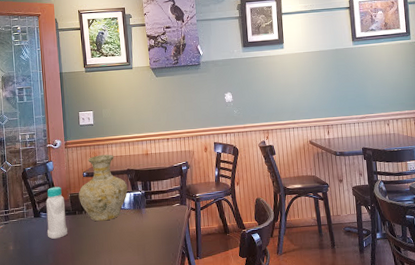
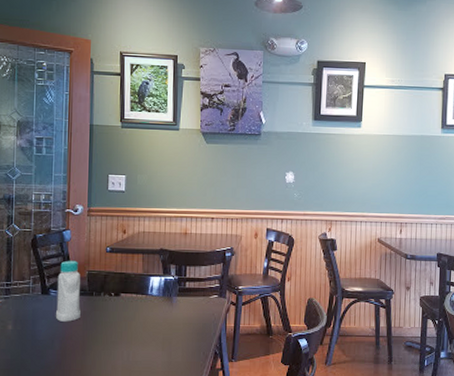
vase: present [78,154,128,222] -> none [98,228,158,307]

